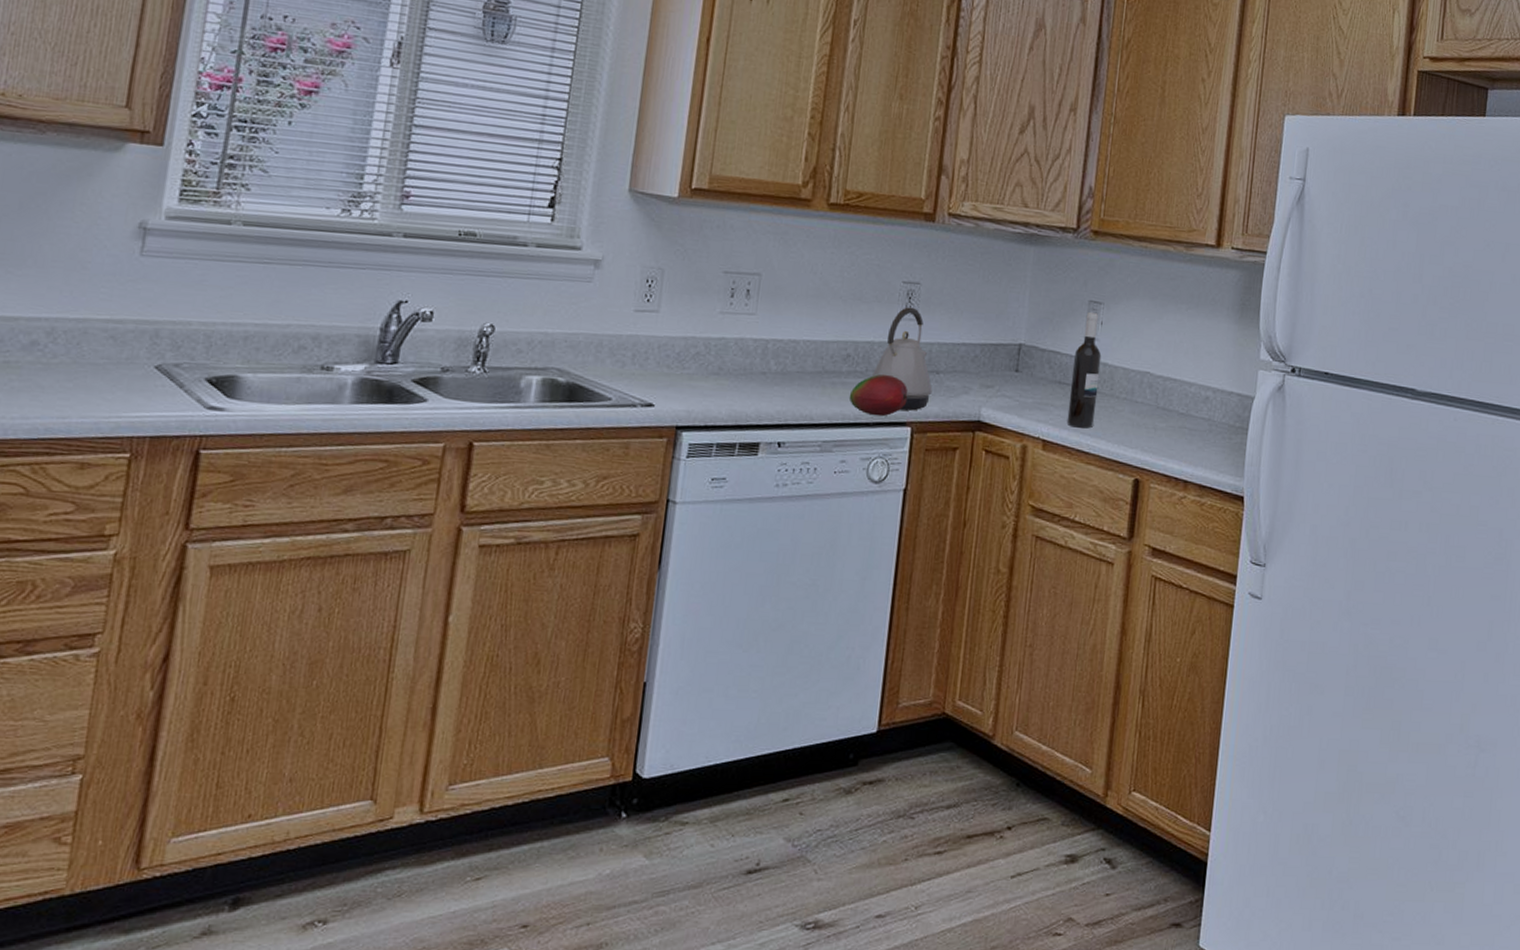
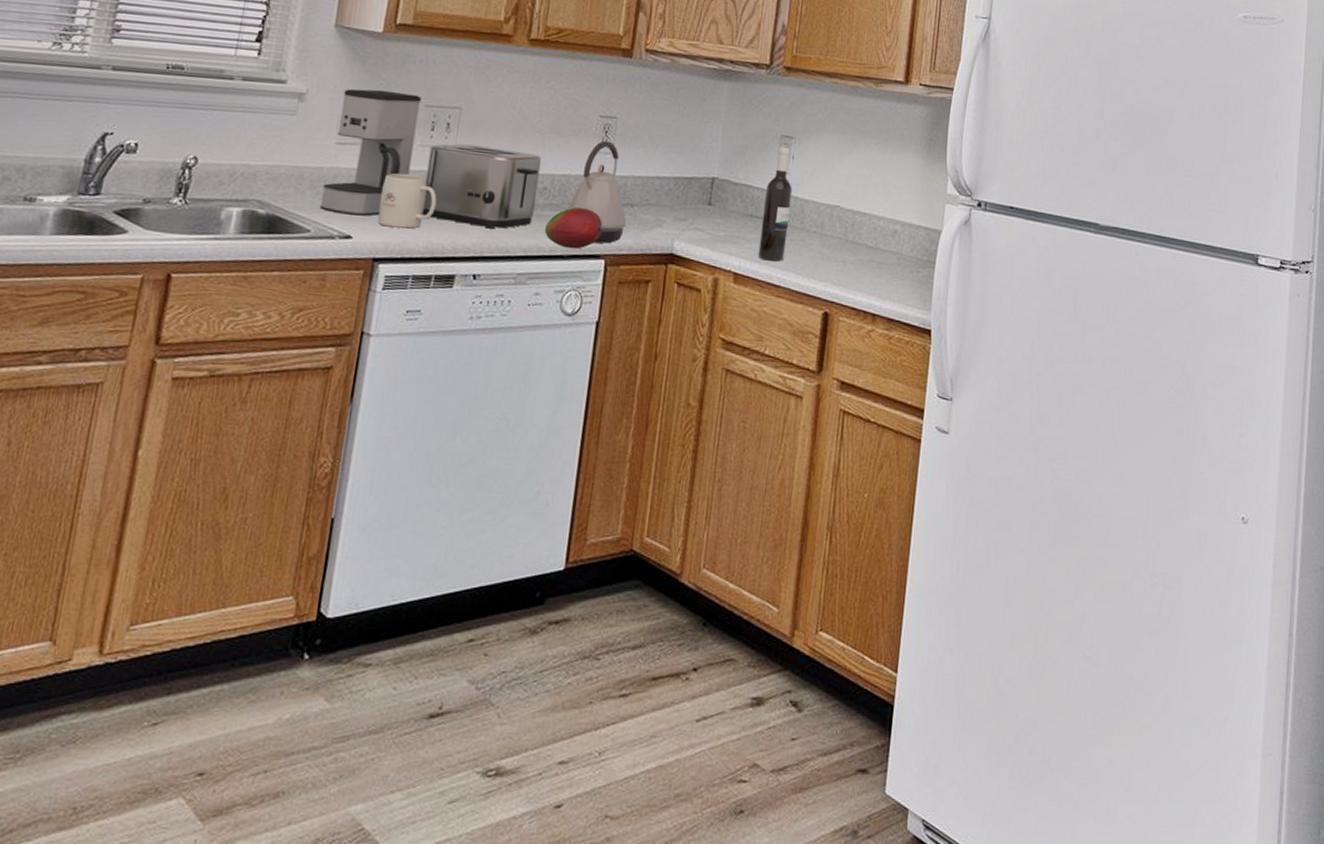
coffee maker: none [620,255,720,384] -> present [319,89,421,216]
mug: none [679,340,739,397] -> present [377,173,437,229]
toaster: none [724,310,845,397] -> present [422,143,542,229]

